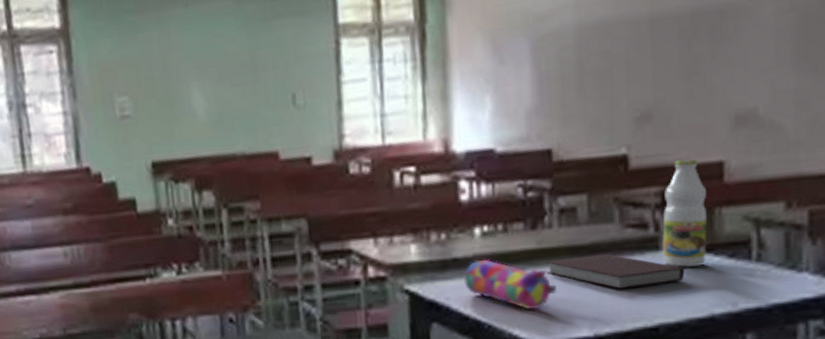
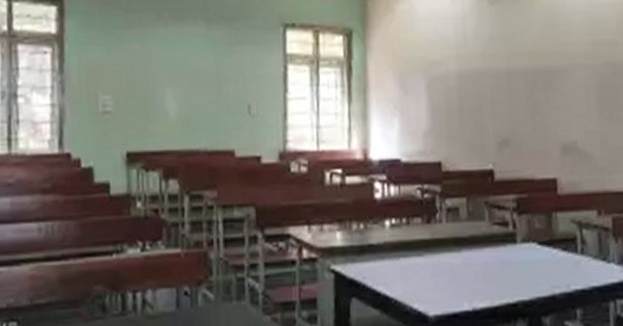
pencil case: present [464,259,556,309] -> none [377,246,445,288]
notebook: present [547,253,685,289] -> none [438,244,534,273]
bottle: present [662,158,707,267] -> none [518,175,548,257]

